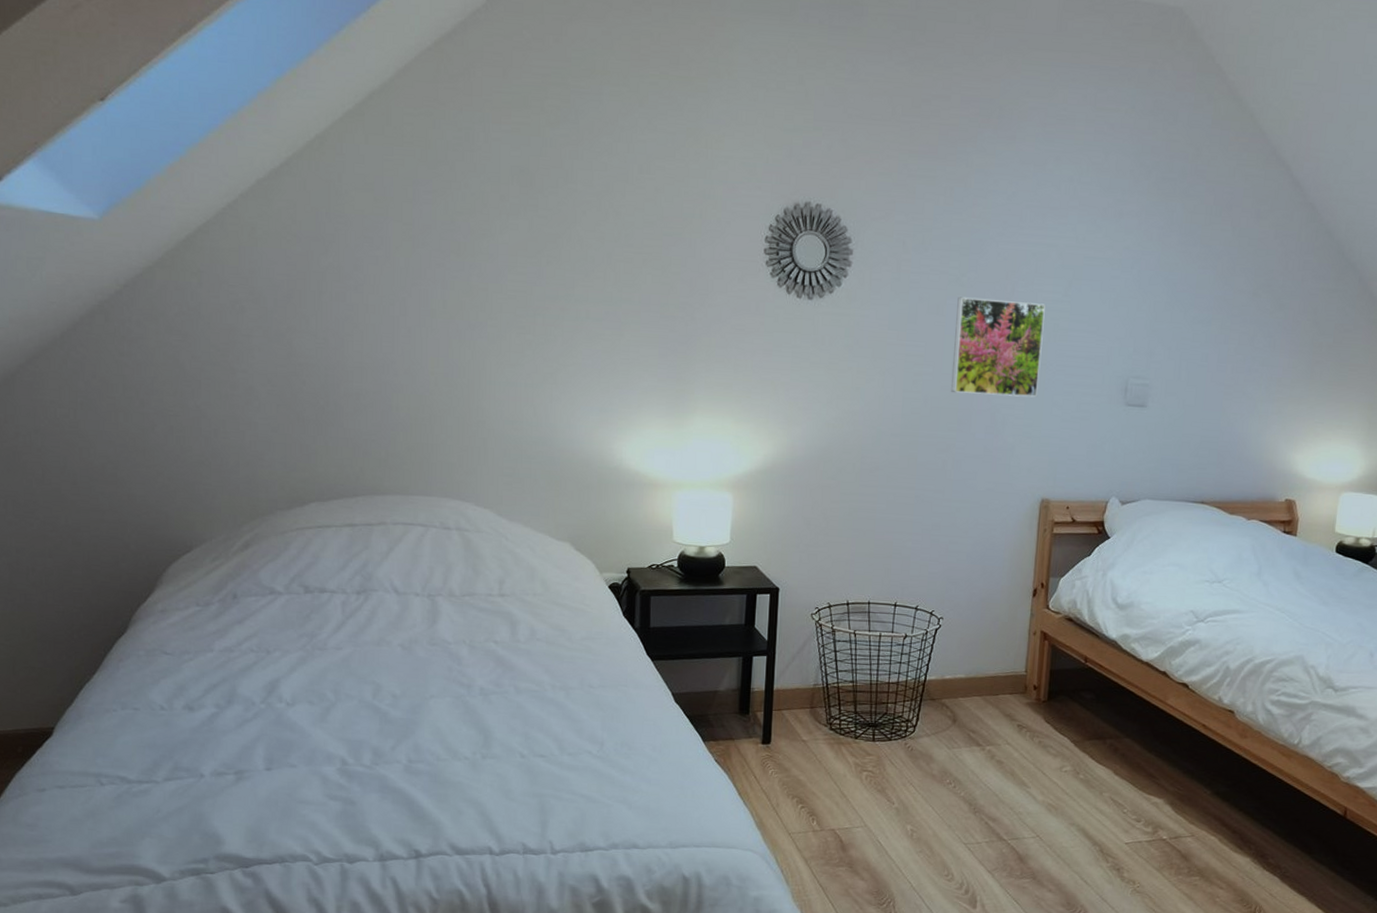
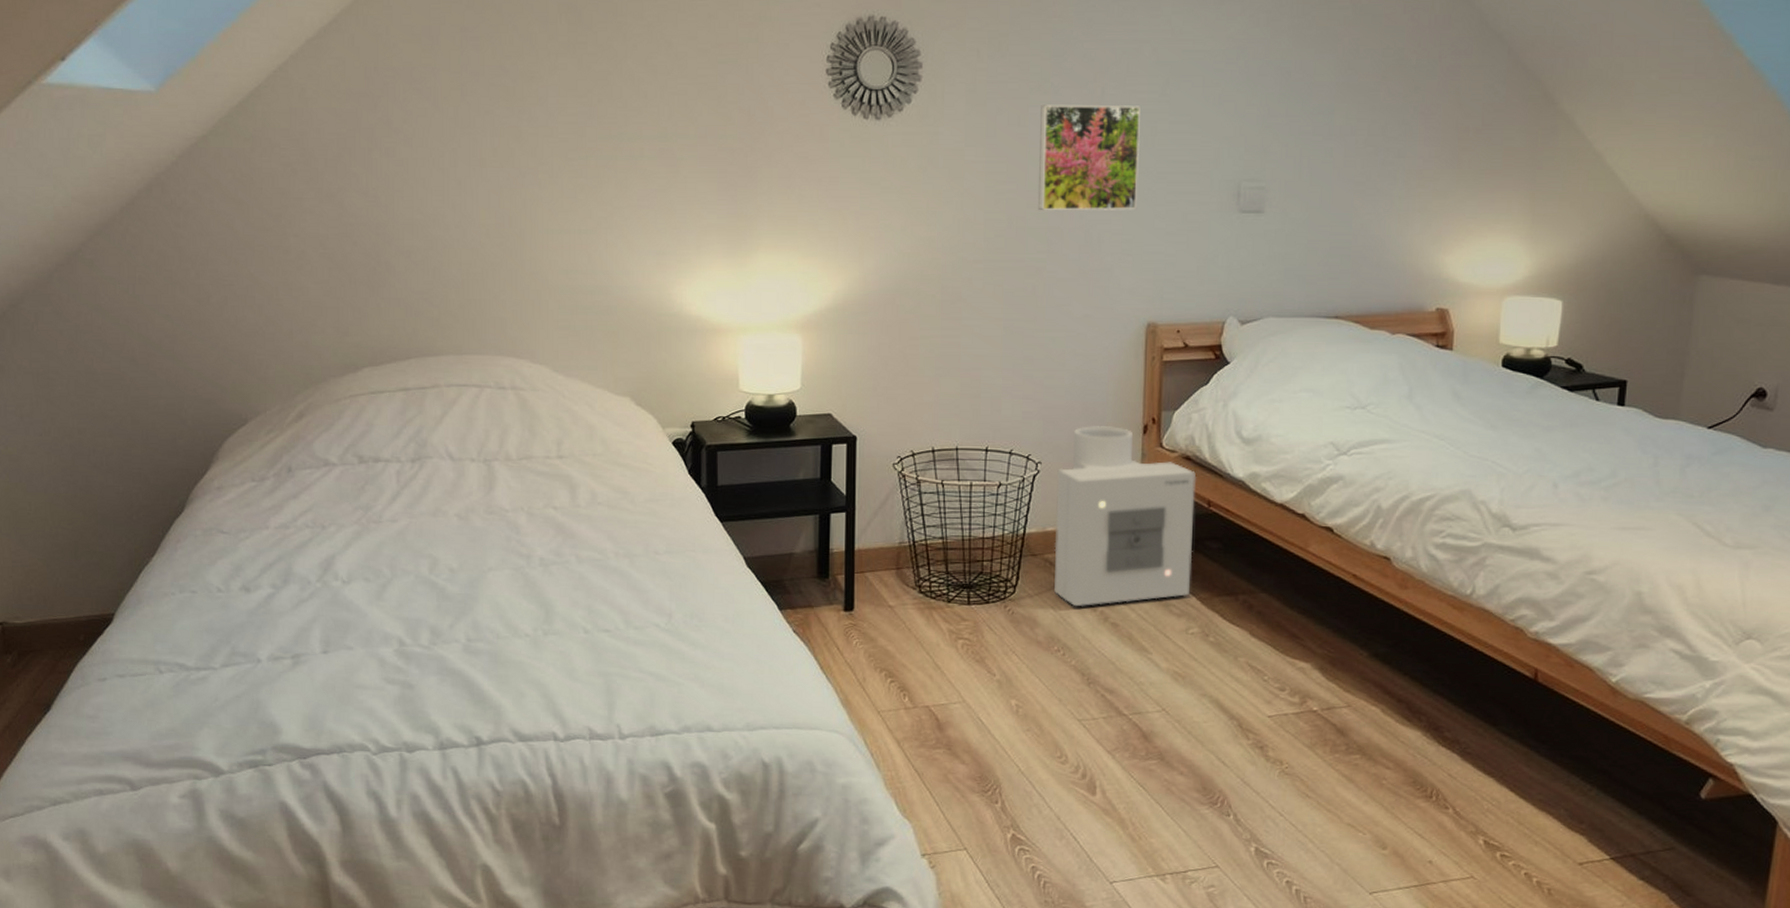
air purifier: none [949,587,1077,746] -> present [1054,426,1197,607]

